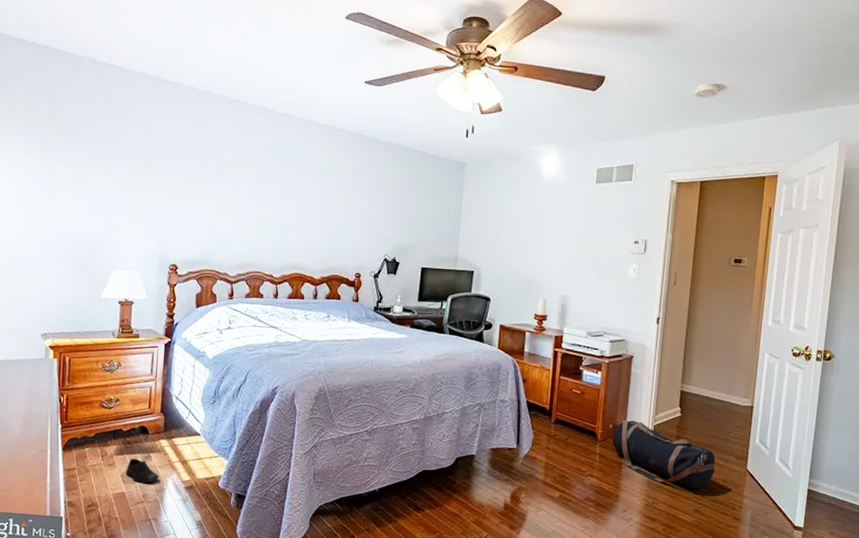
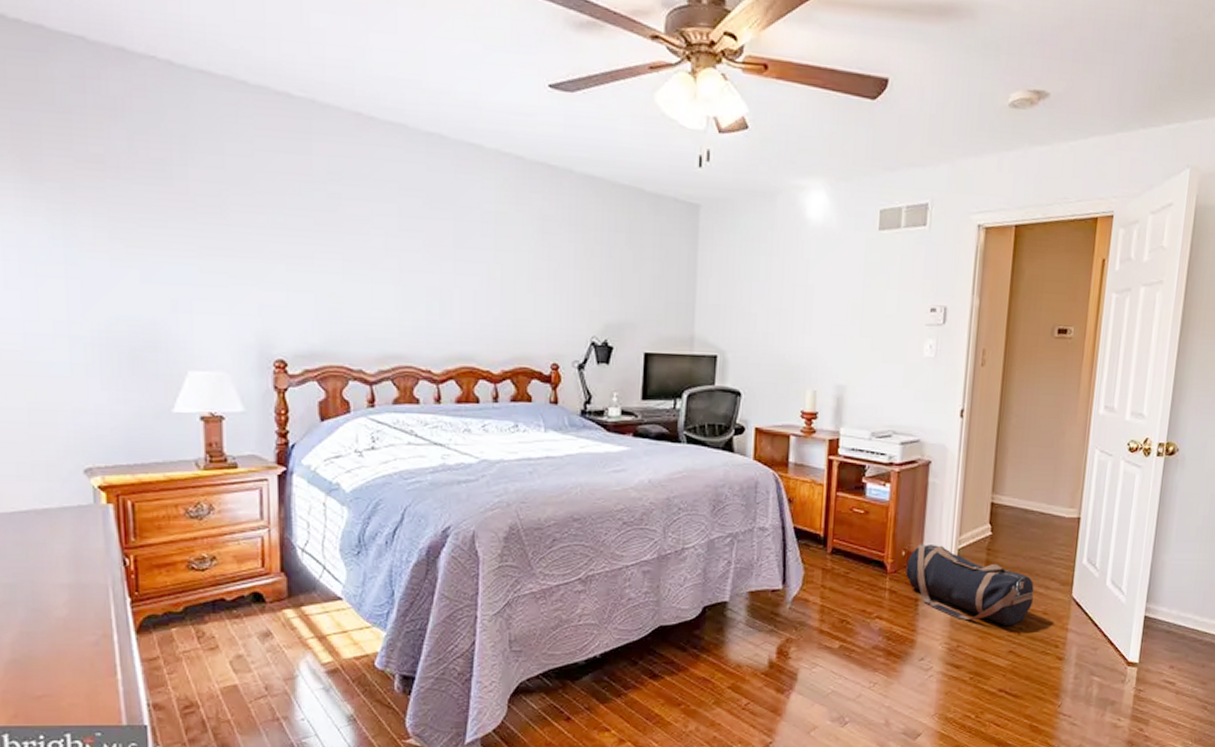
shoe: present [125,458,159,482] -> none [236,637,287,669]

